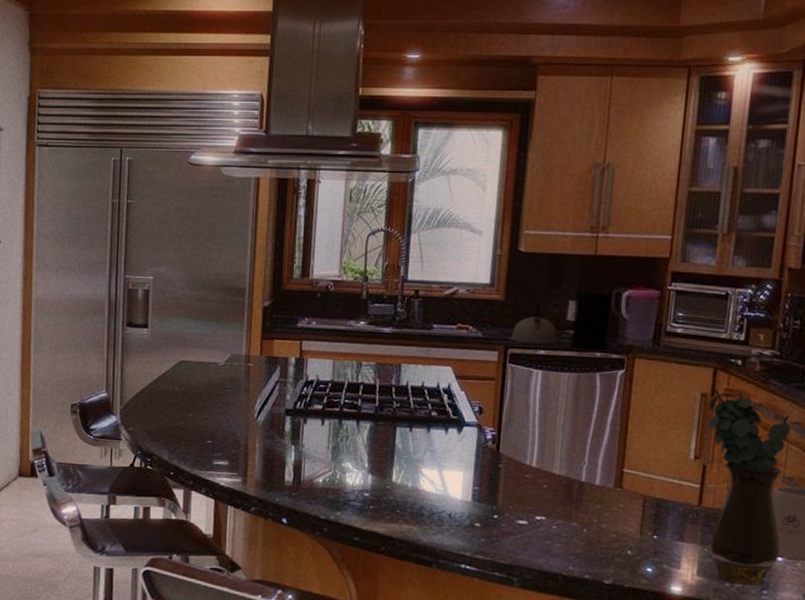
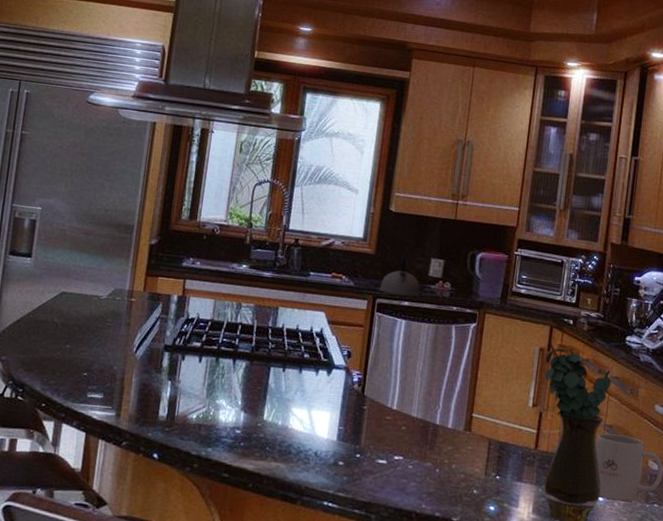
canister: present [570,290,613,352] -> none [431,250,469,306]

